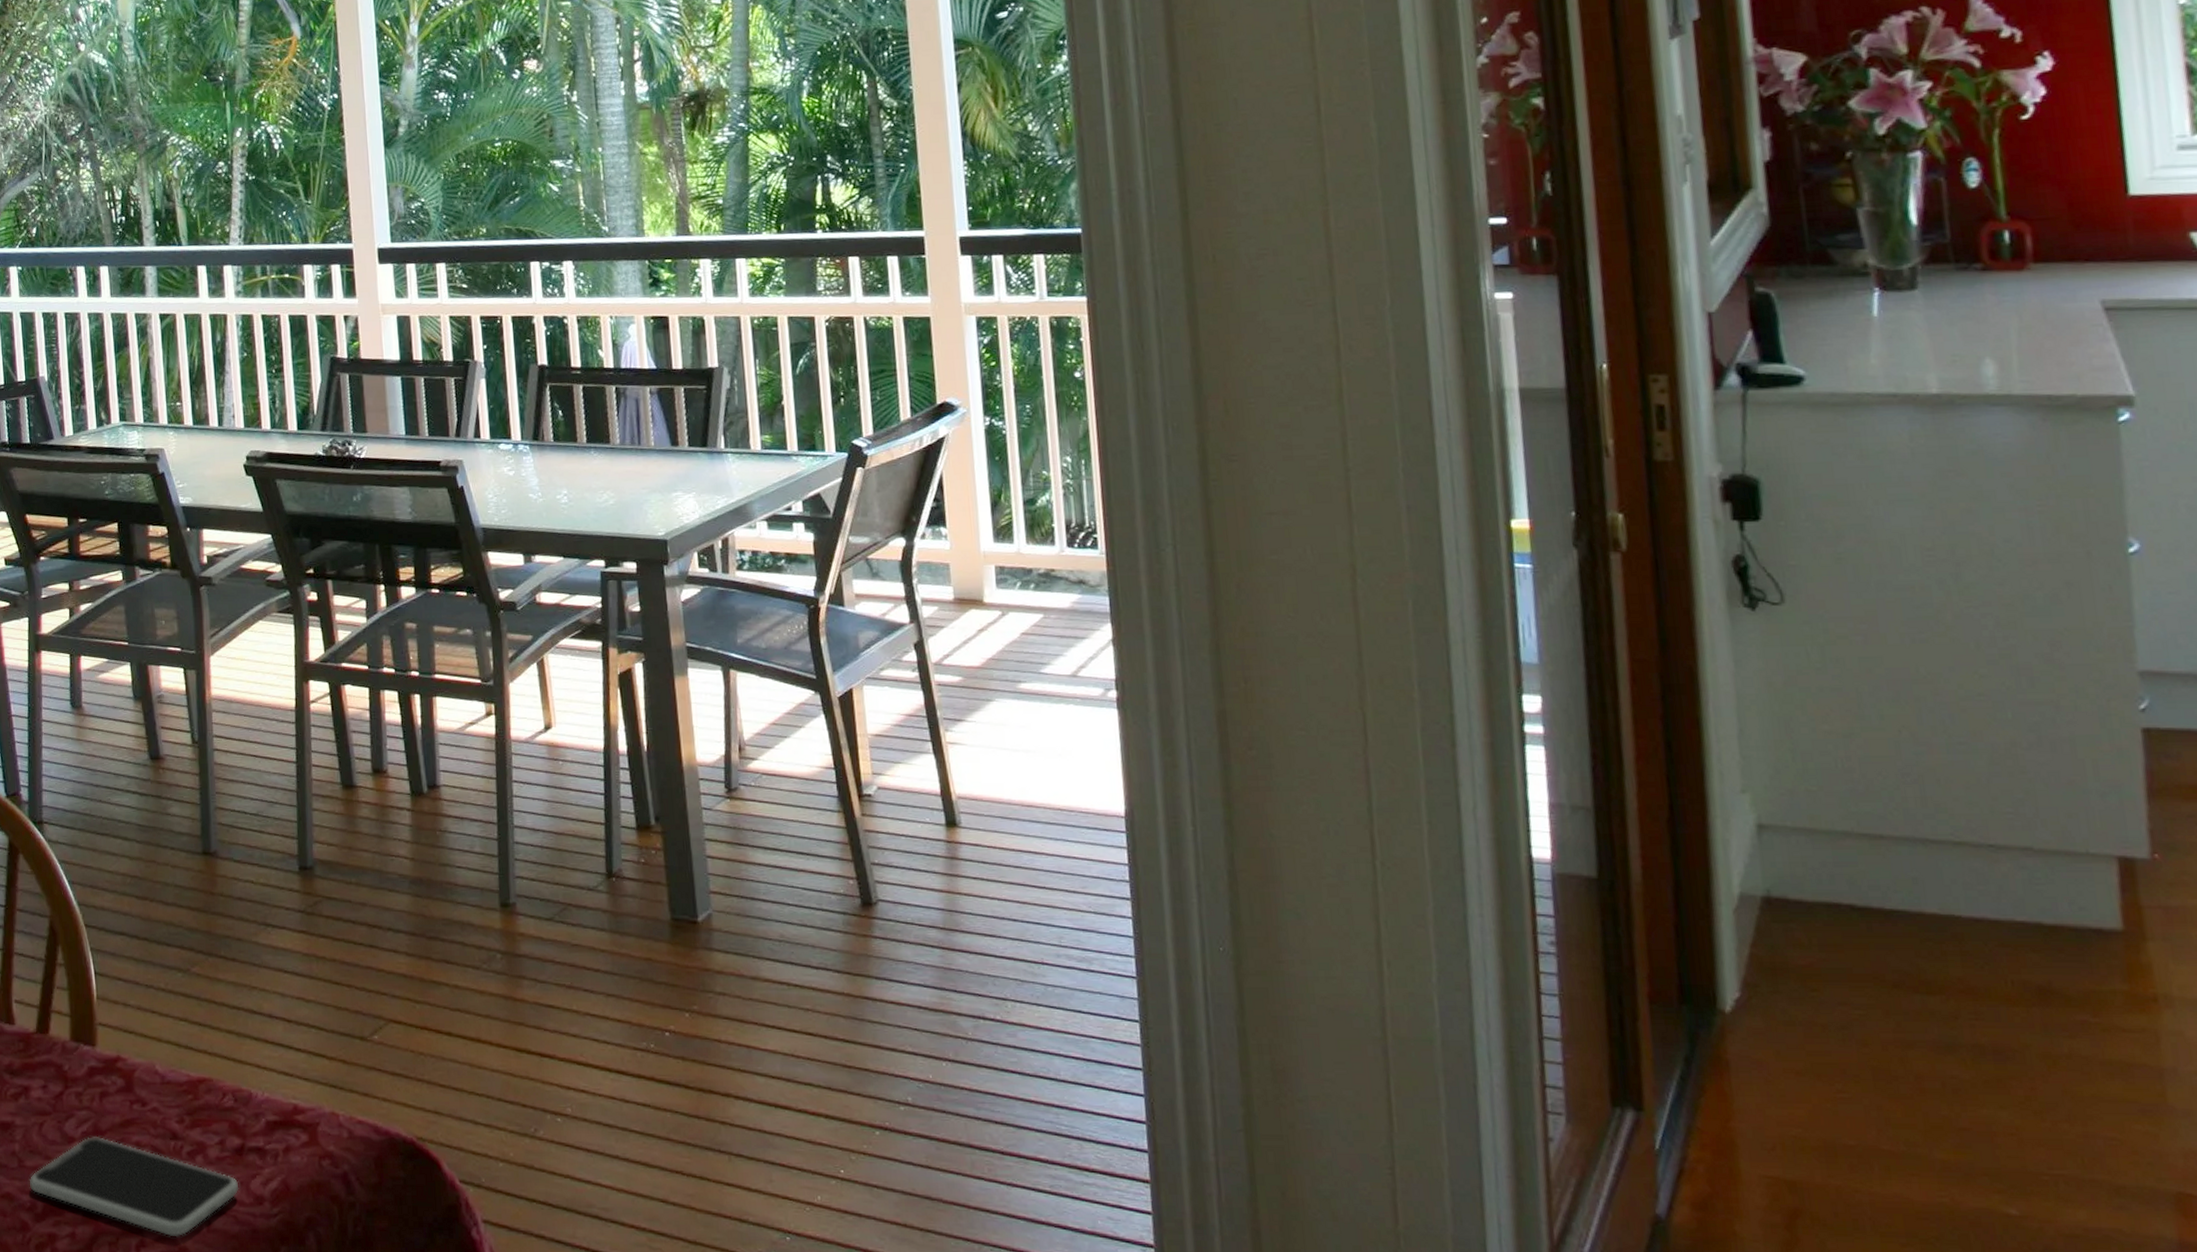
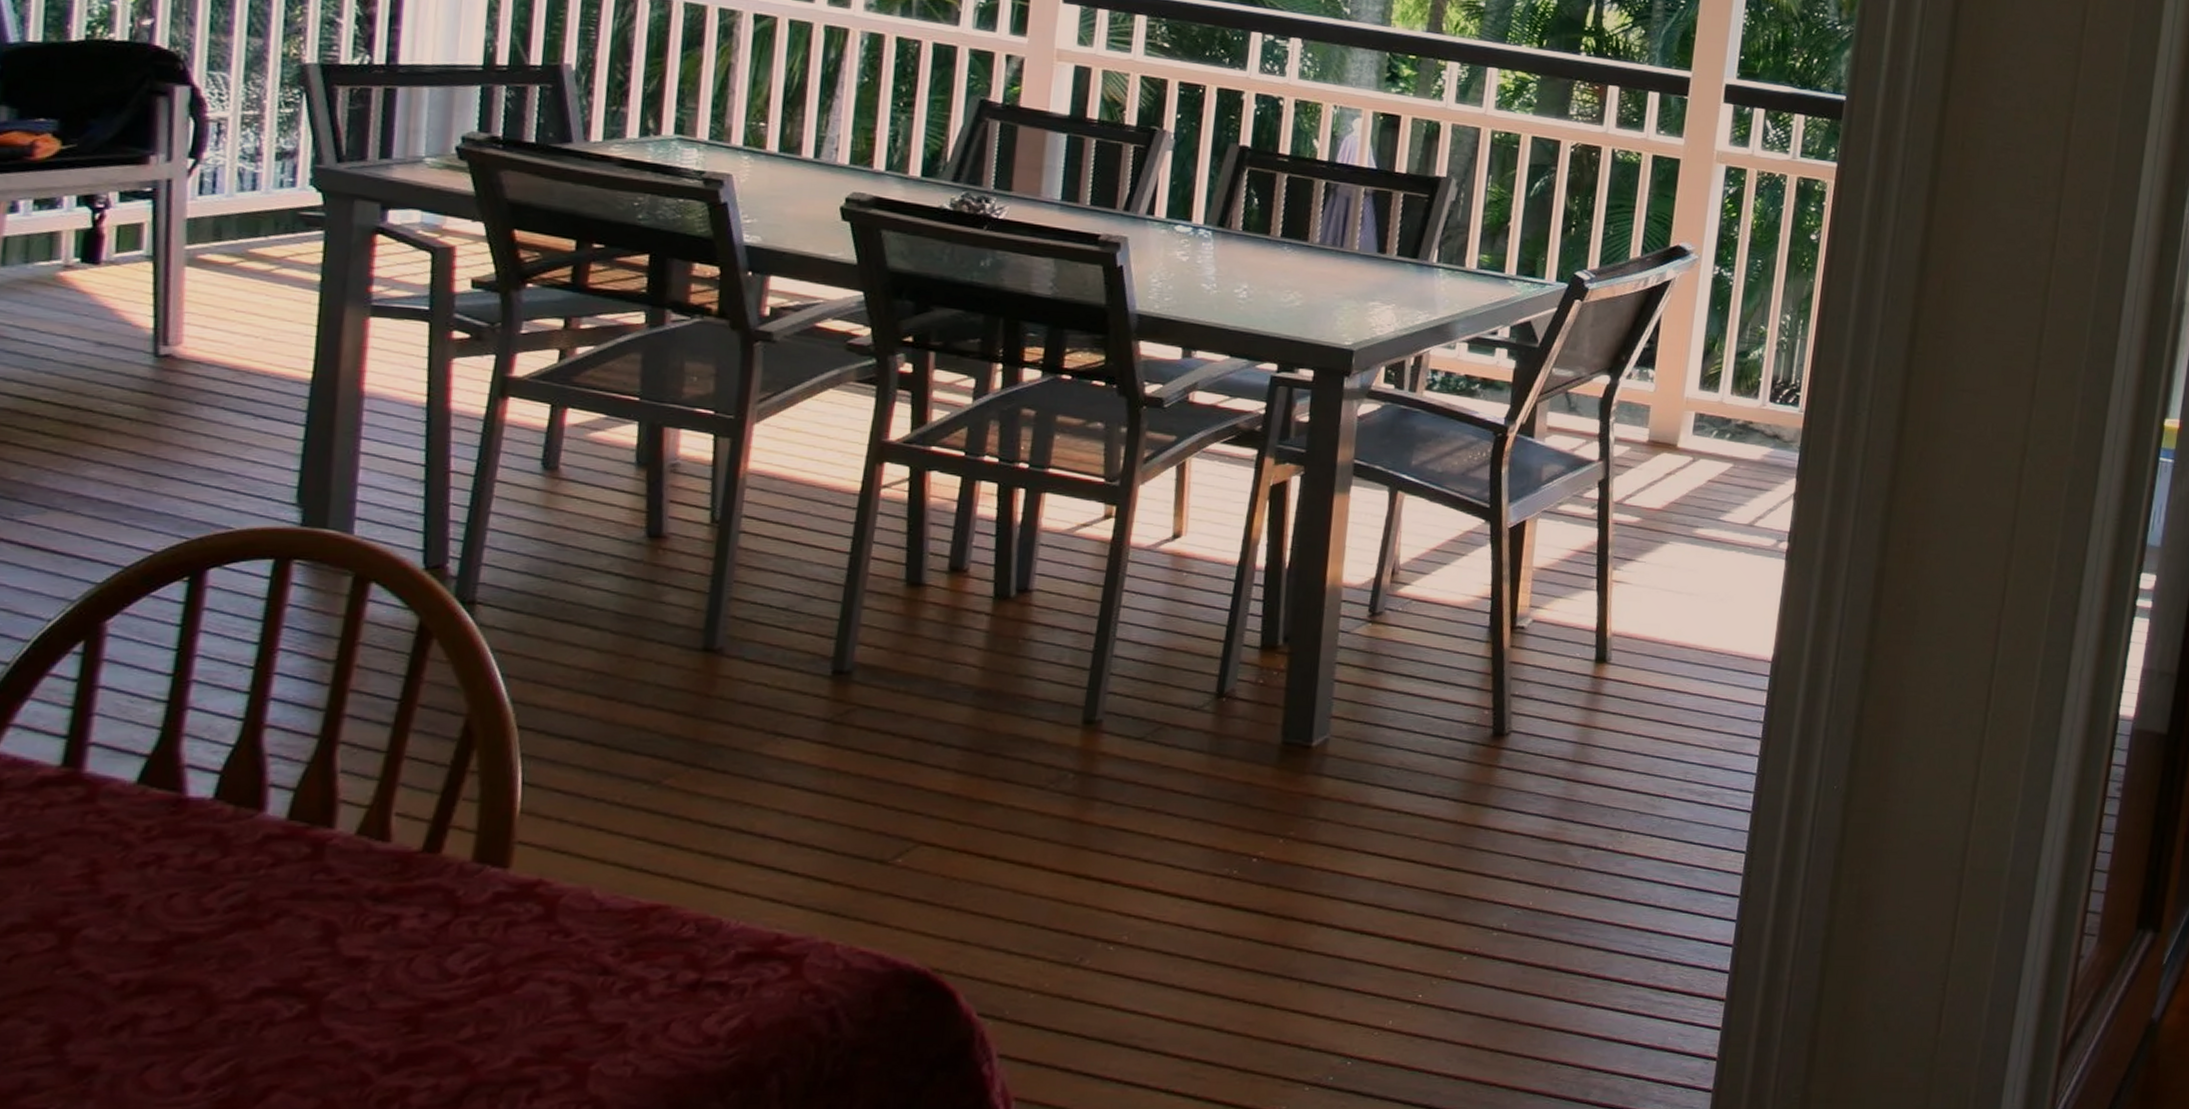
smartphone: present [29,1137,239,1237] -> none [379,973,686,1085]

